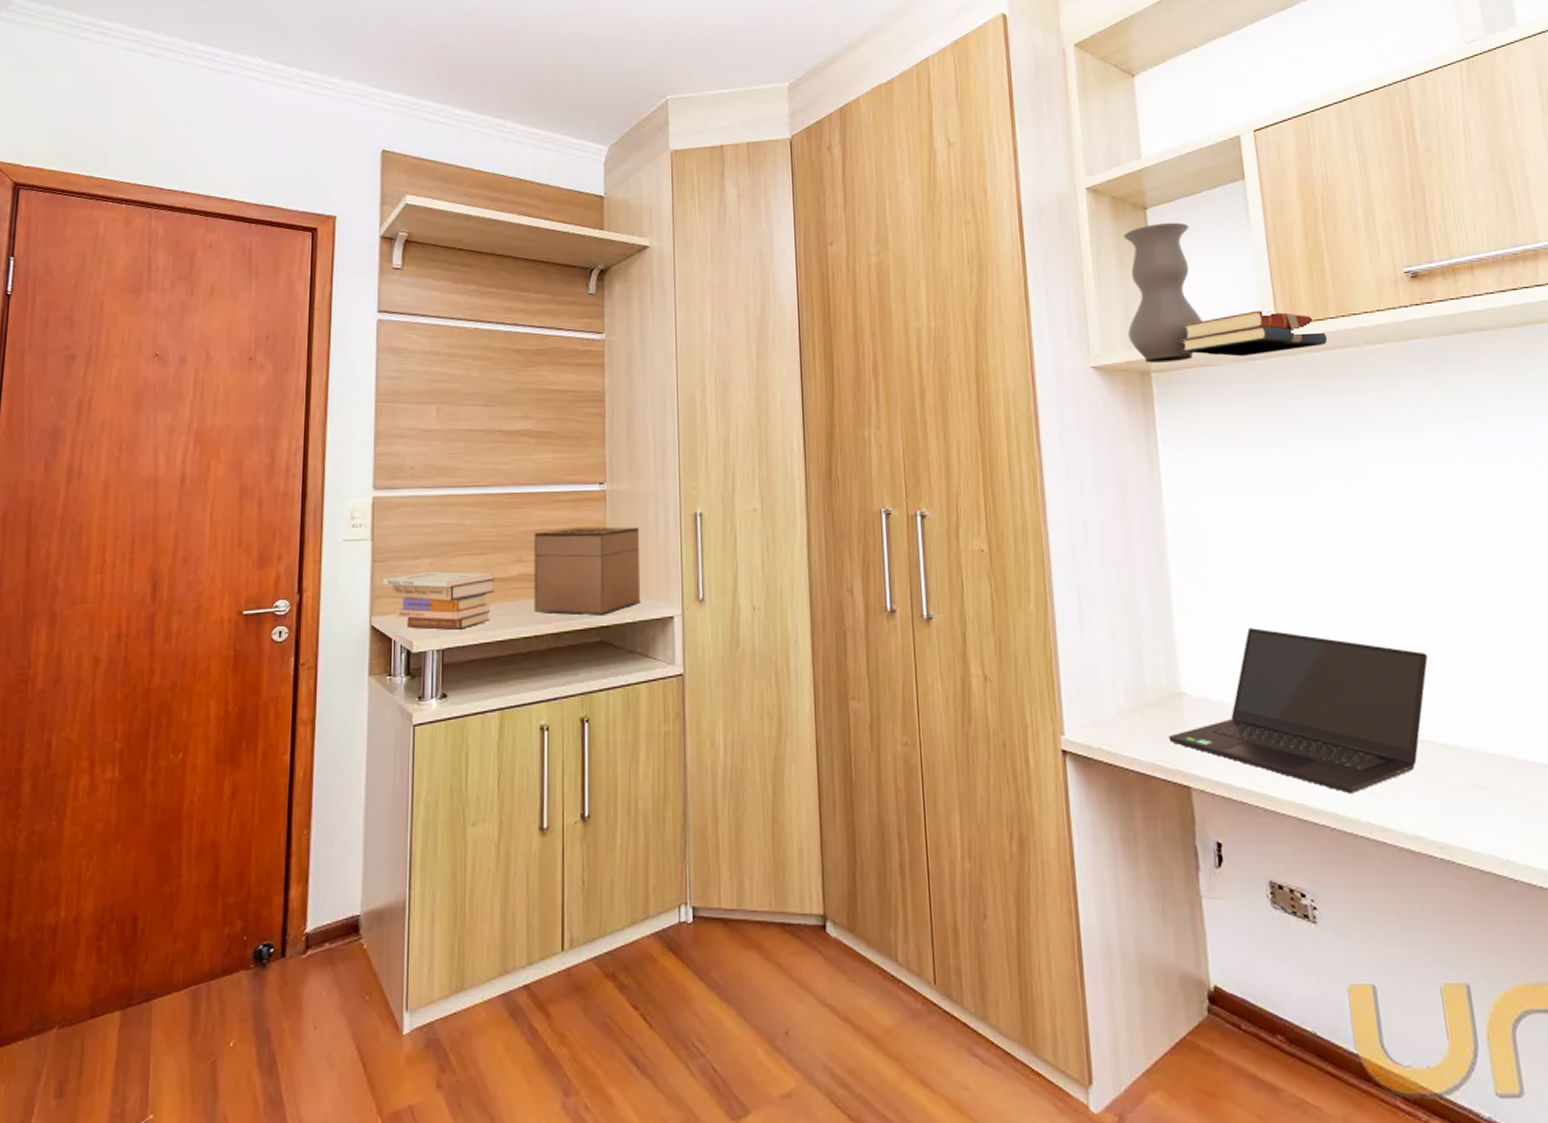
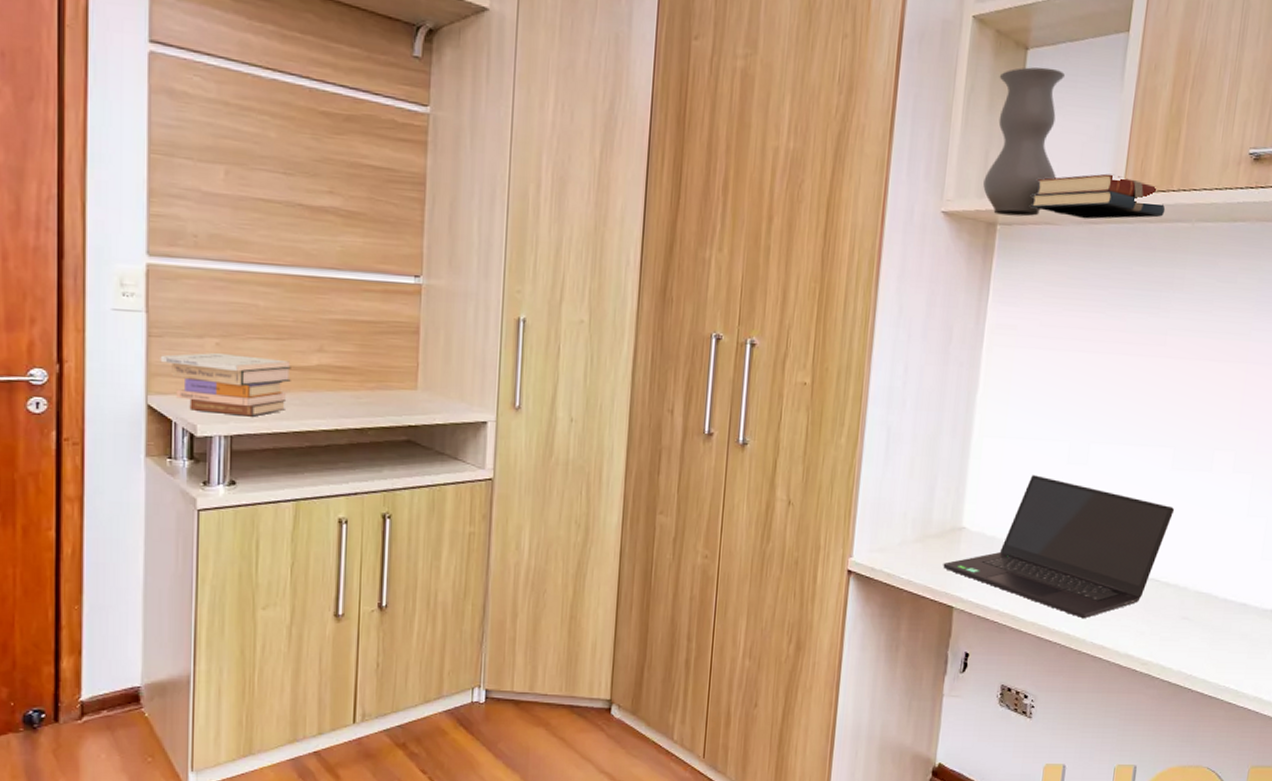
decorative box: present [534,527,641,616] -> none [336,320,457,415]

